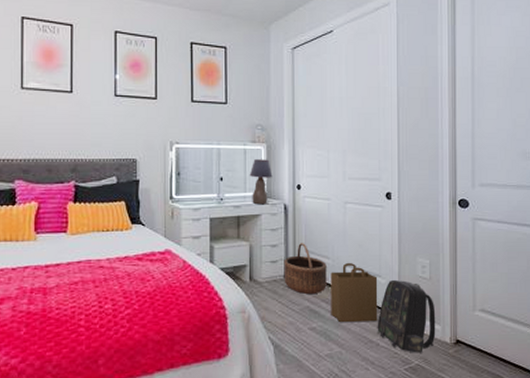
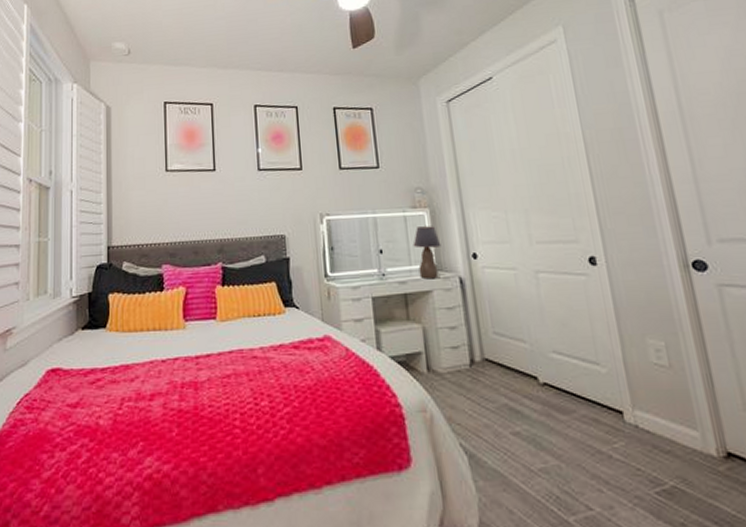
basket: present [284,243,327,295] -> none [467,323,528,389]
shopping bag: present [331,262,378,323] -> none [530,346,605,426]
backpack: present [377,279,436,353] -> none [604,368,694,470]

